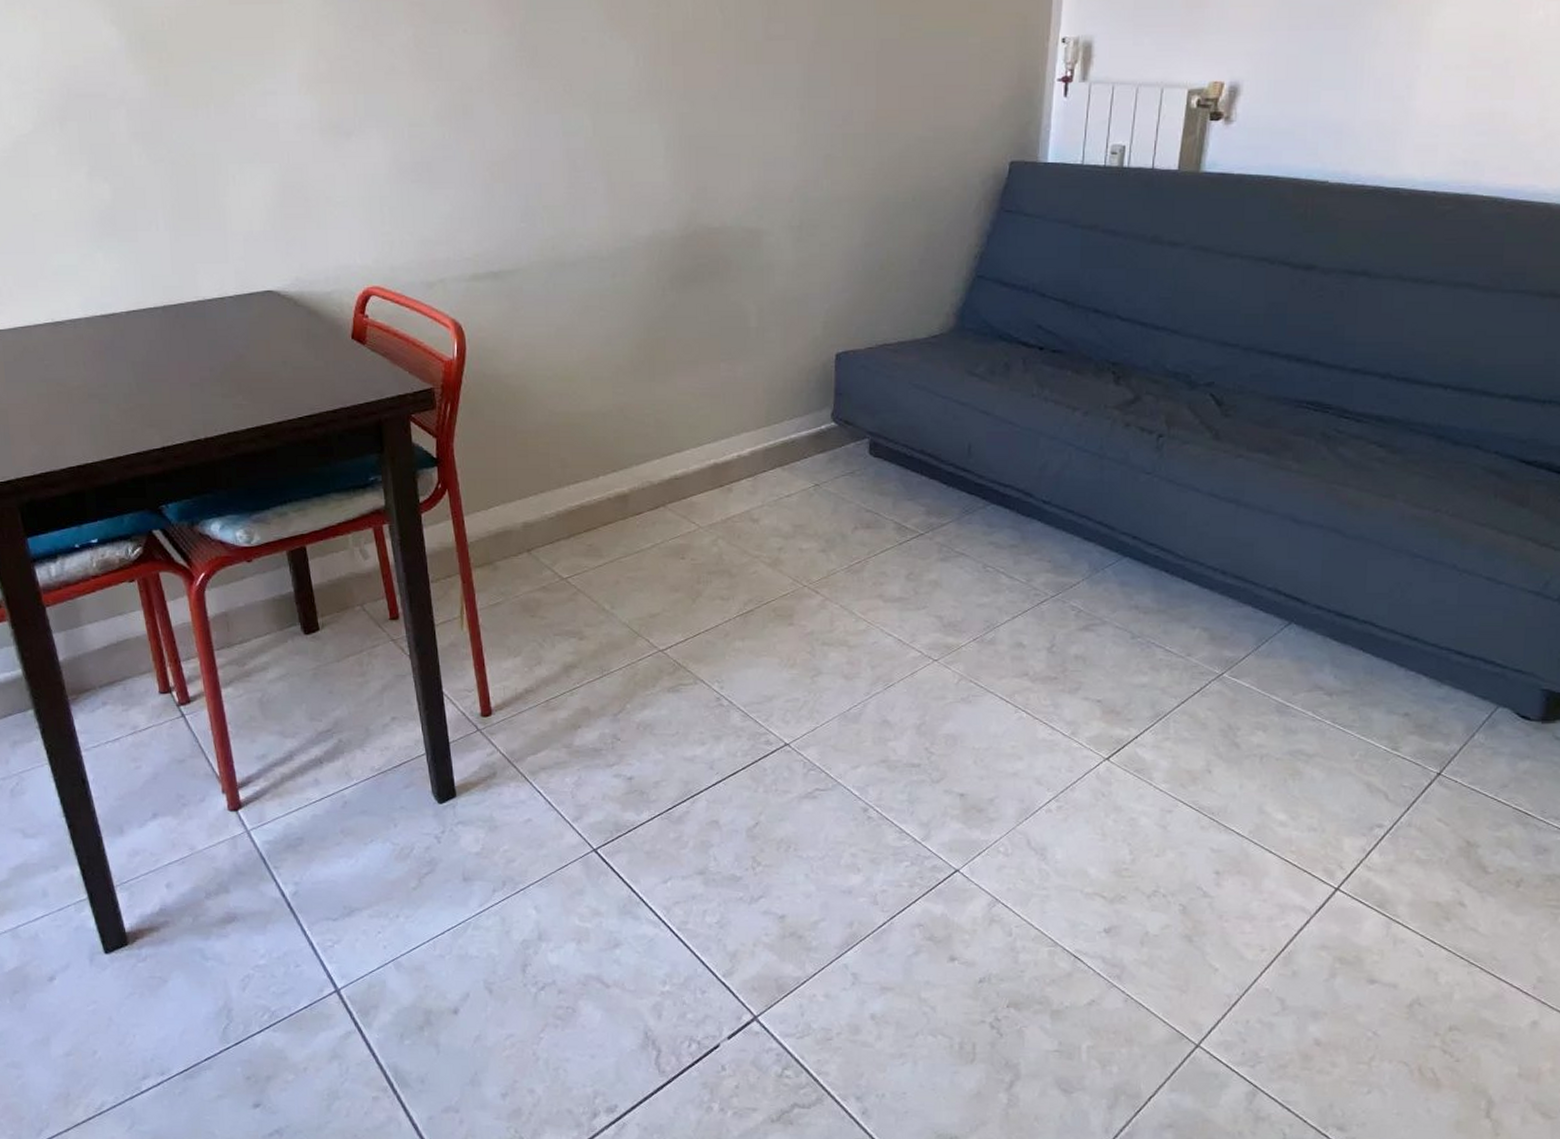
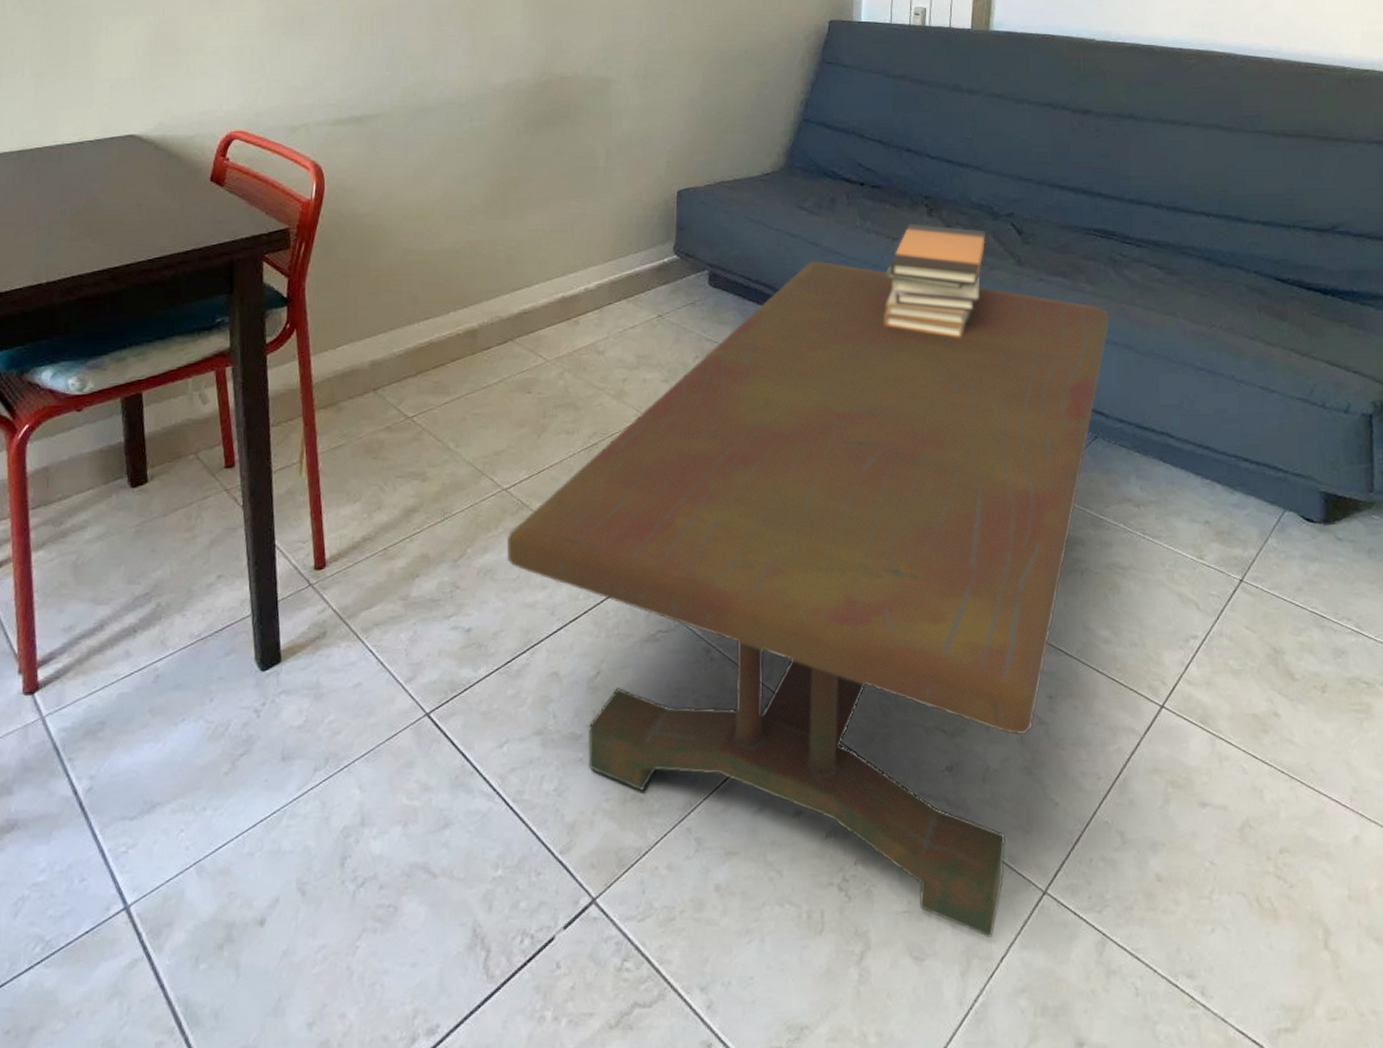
coffee table: none [664,430,1316,1079] -> present [506,260,1109,937]
book stack: none [1059,392,1181,516] -> present [884,223,986,338]

